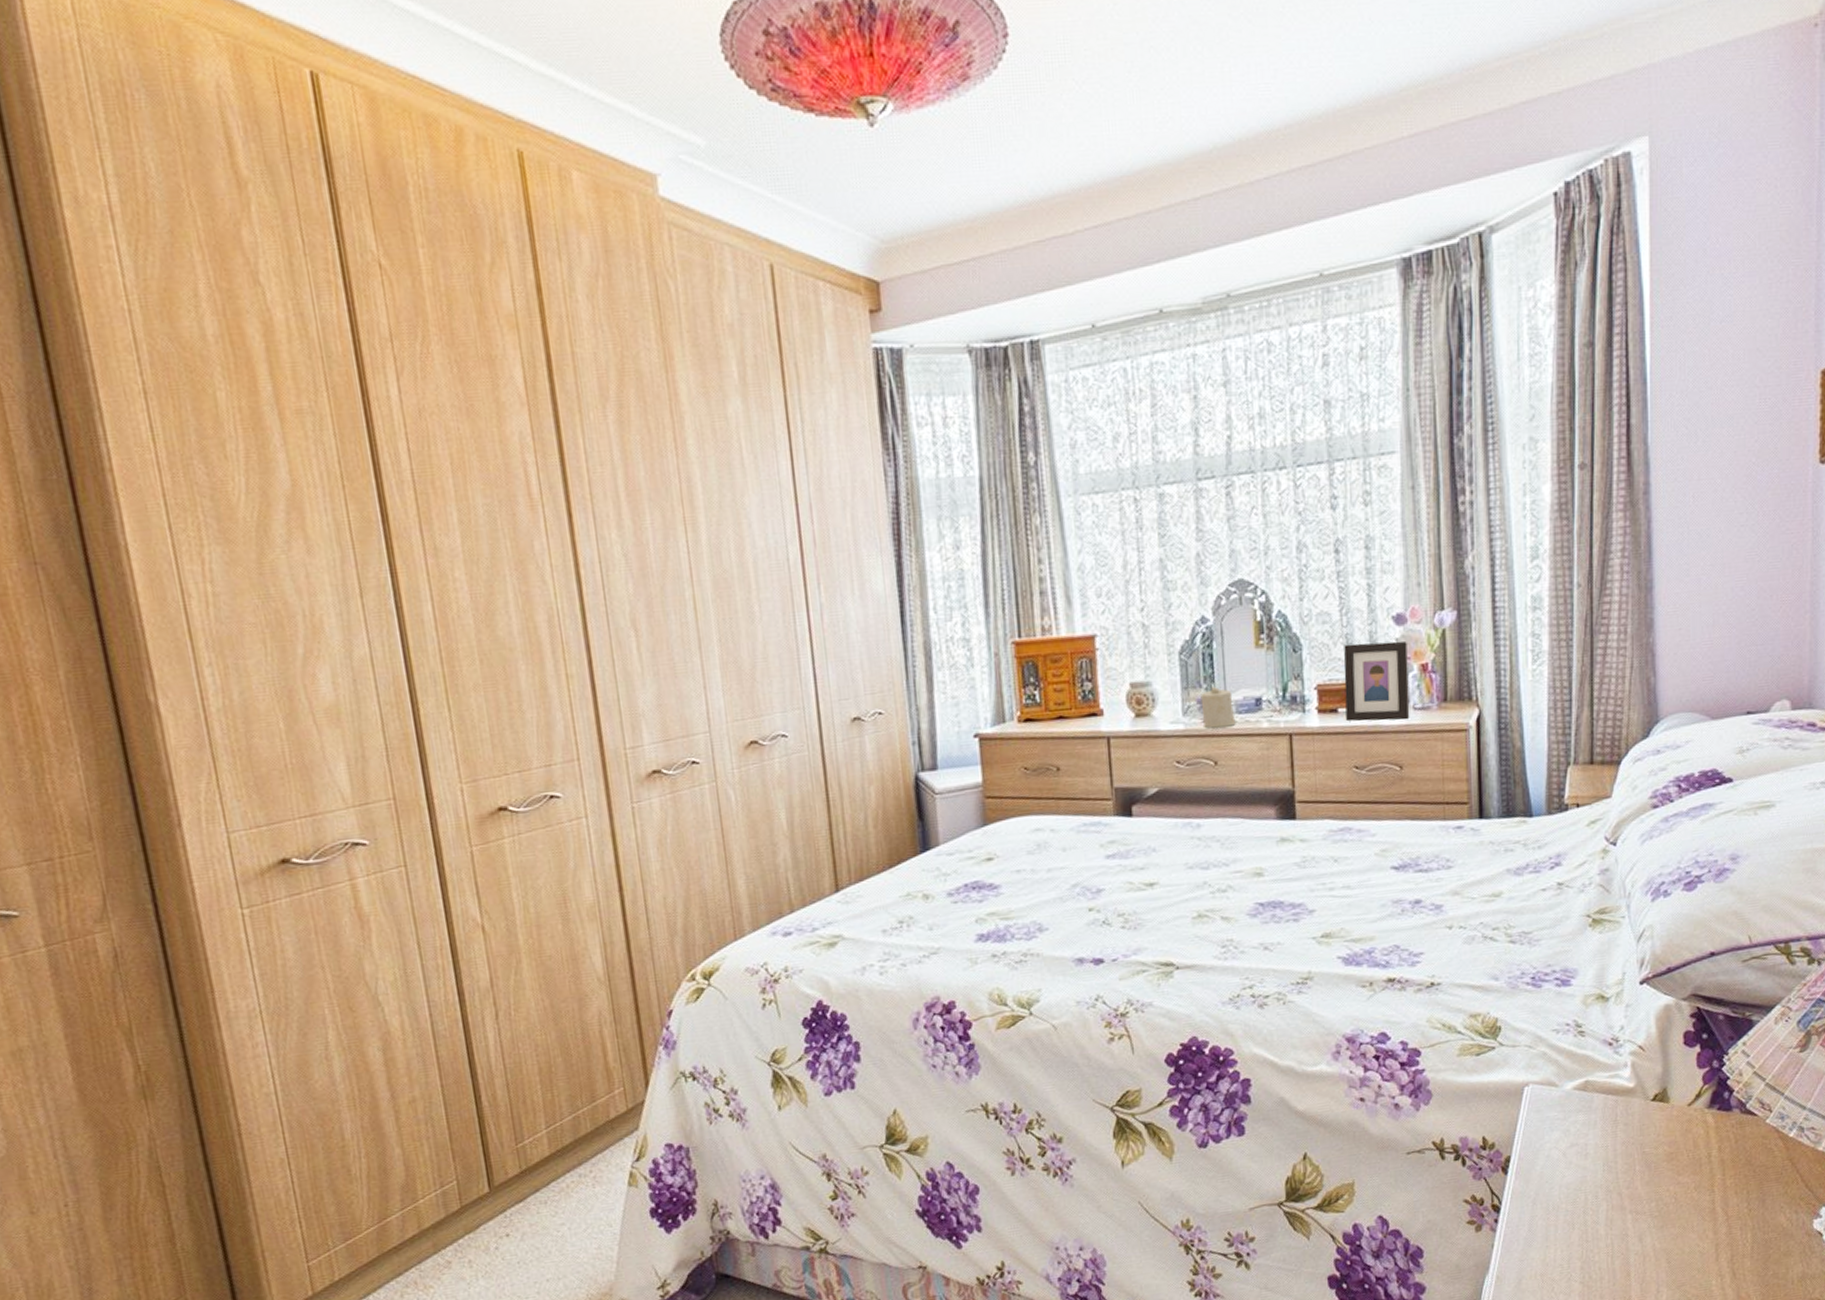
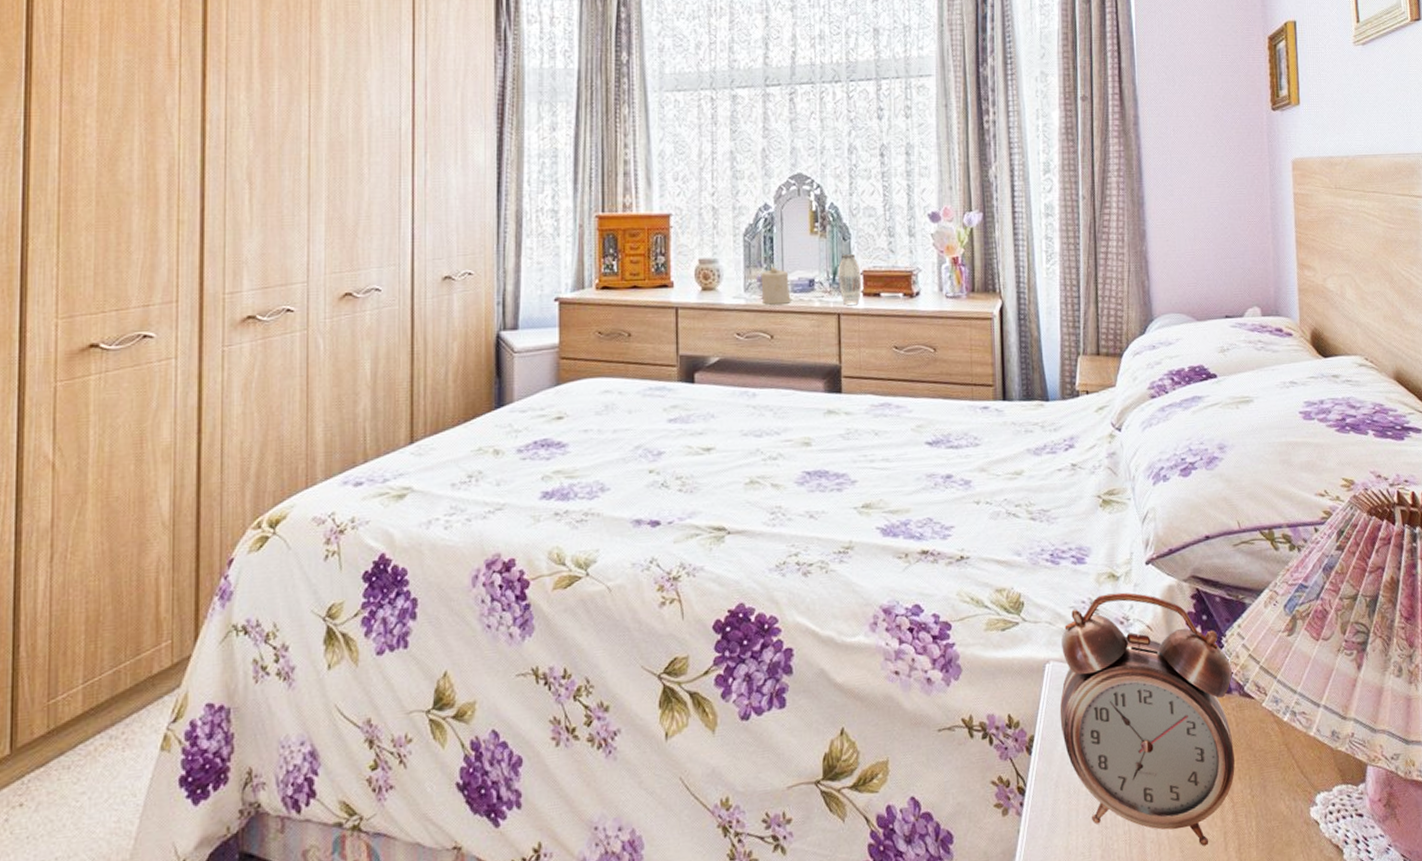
vase: none [1288,666,1316,725] -> present [838,253,861,306]
picture frame: present [1344,641,1410,722] -> none [886,236,943,307]
alarm clock: none [1539,1013,1733,1257] -> present [1059,592,1235,846]

